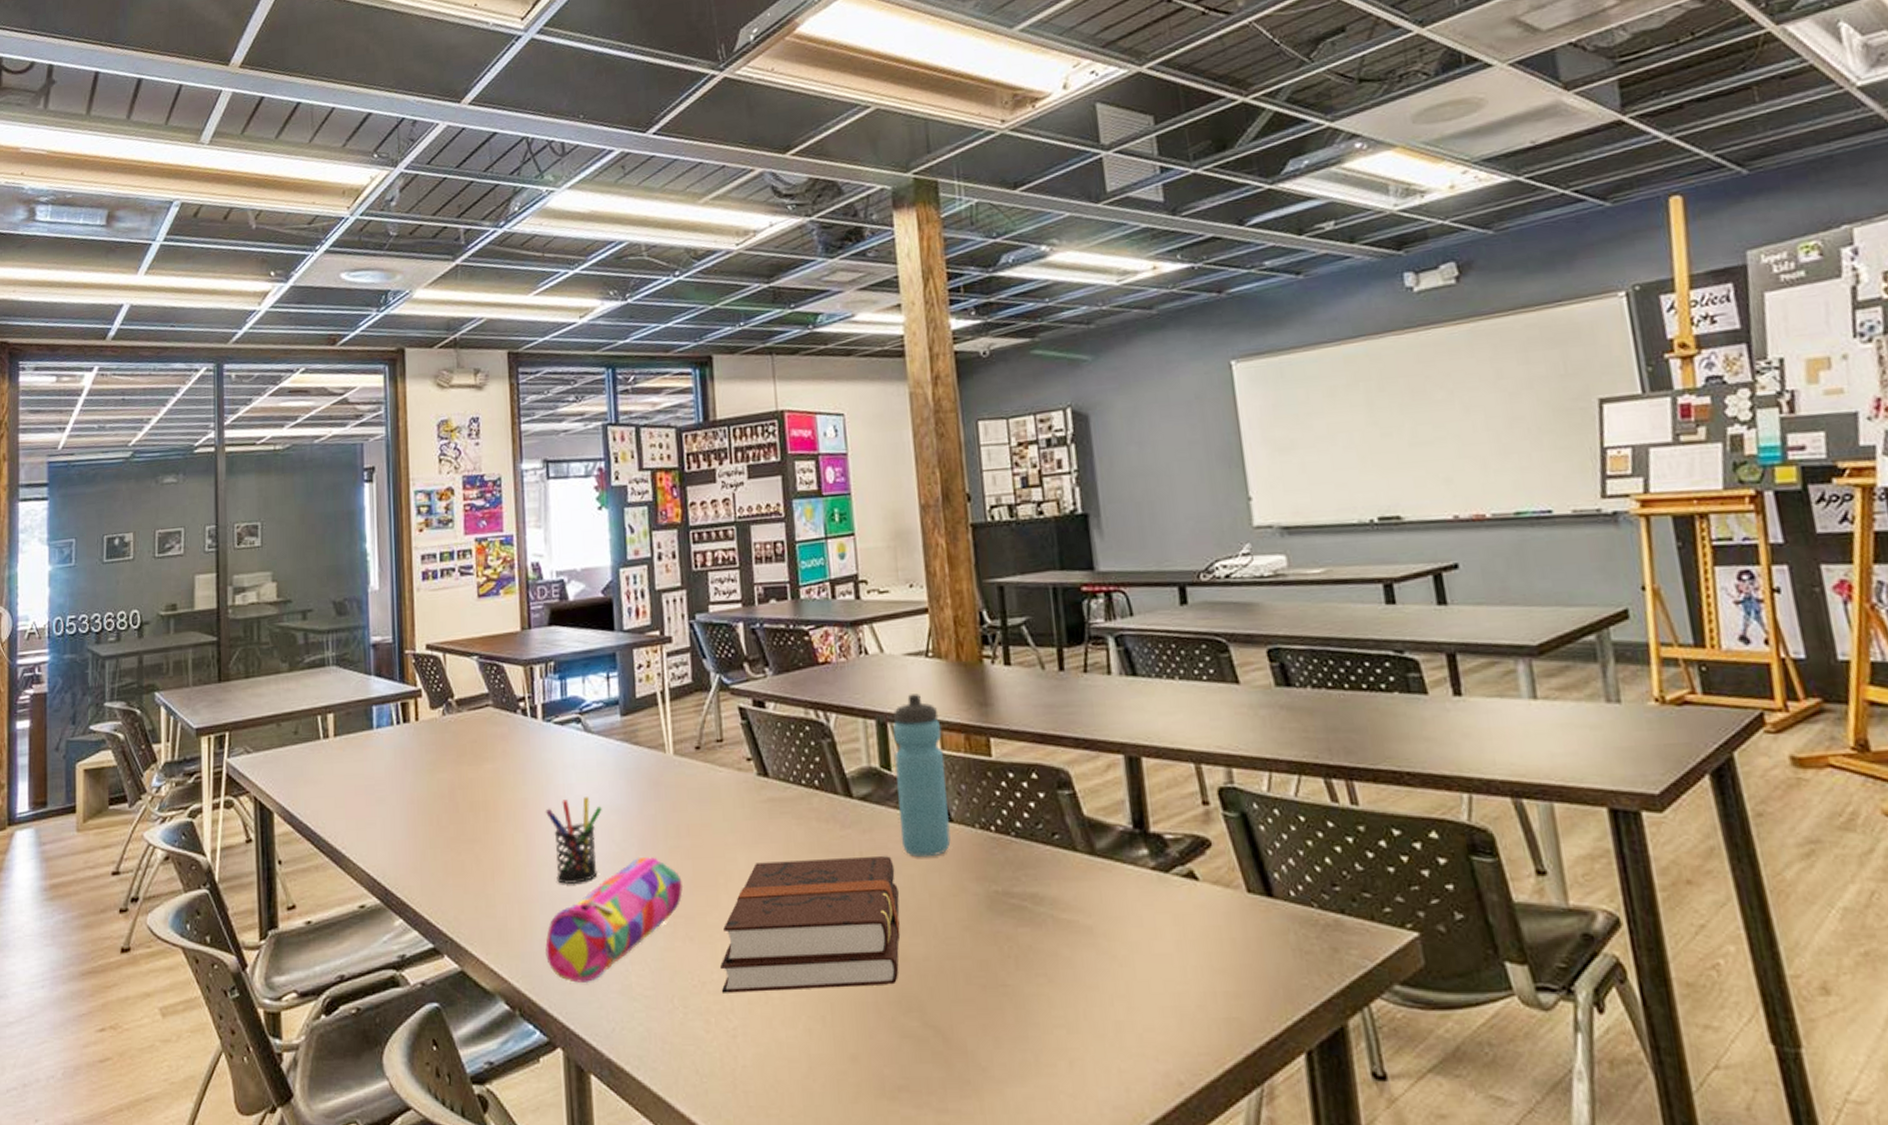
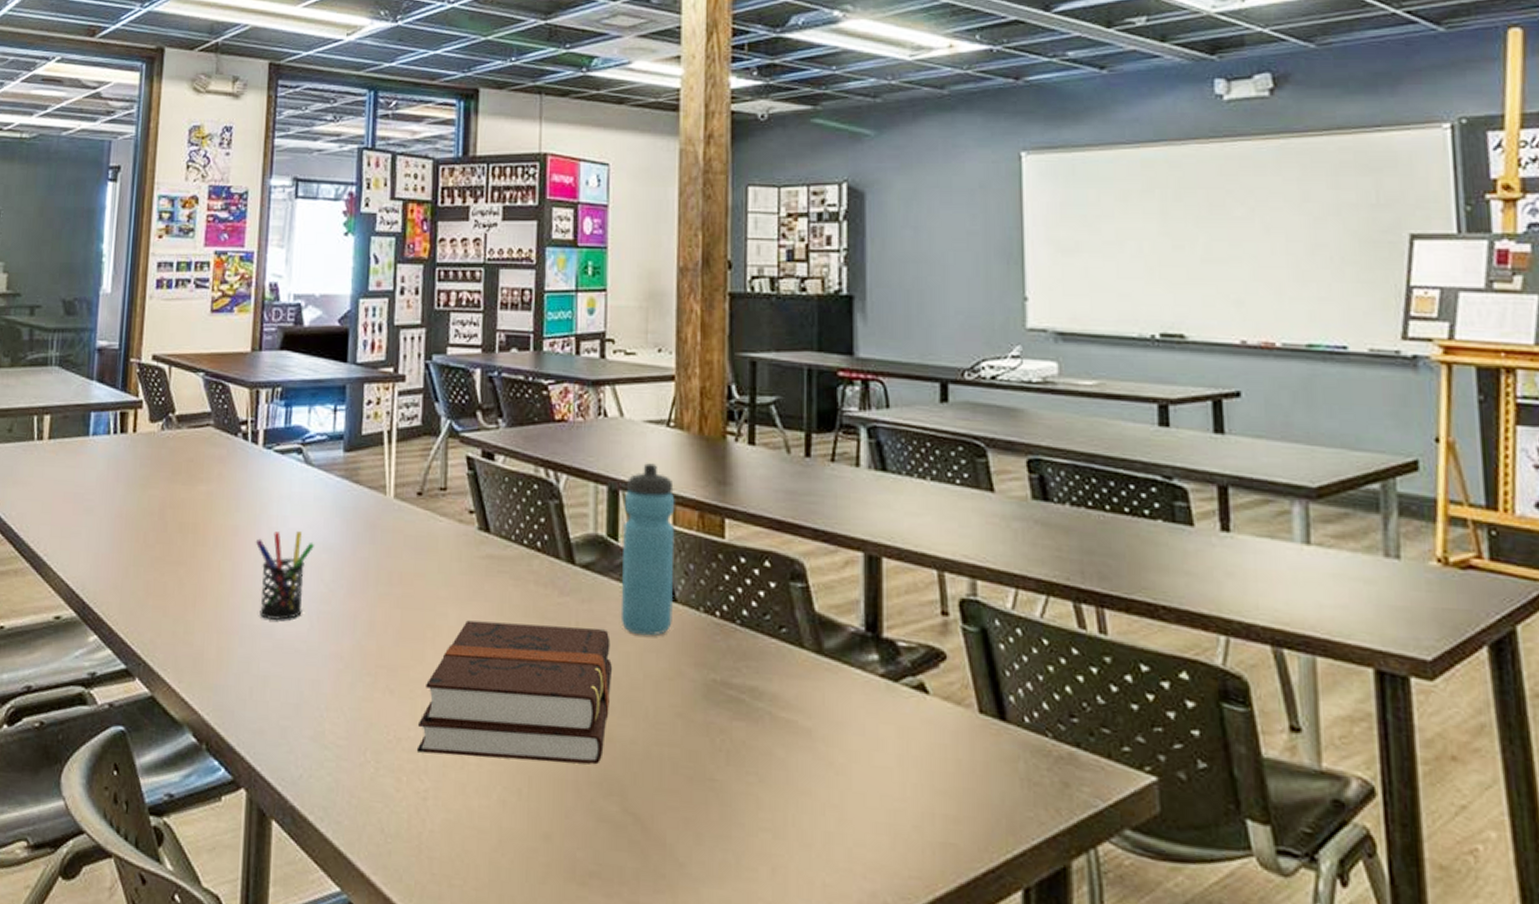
pencil case: present [545,856,684,983] -> none [240,599,389,724]

